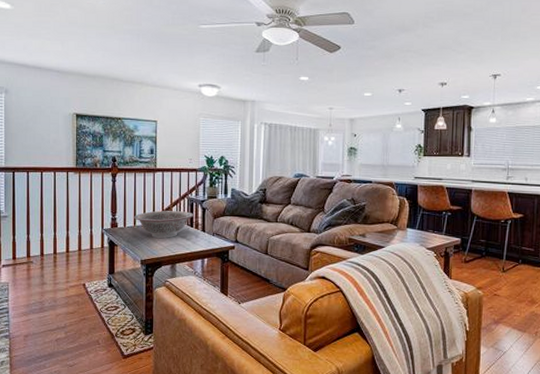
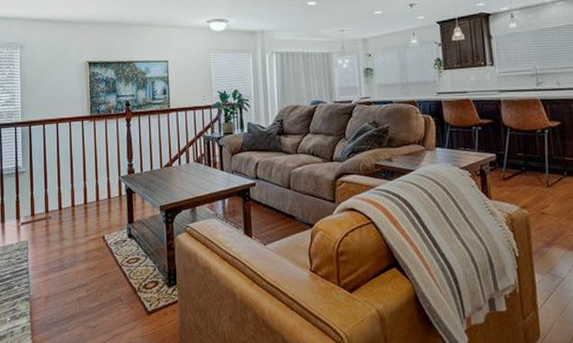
decorative bowl: present [134,210,194,239] -> none [151,150,211,182]

